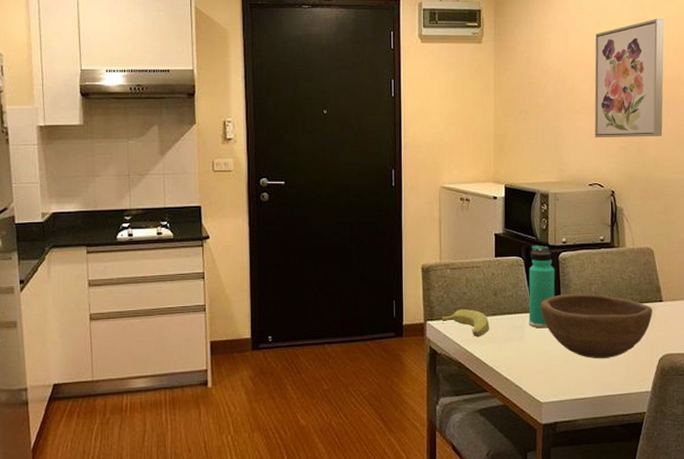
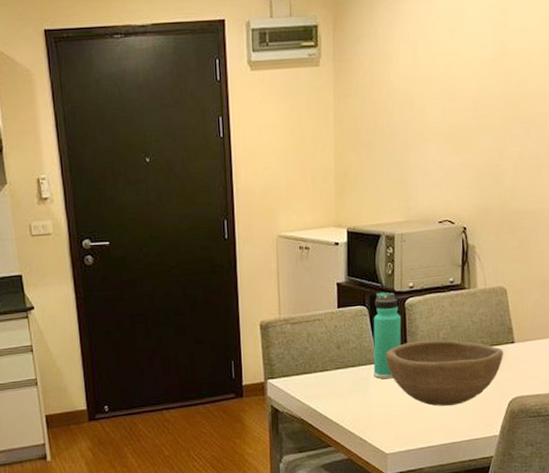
banana: present [442,309,490,337] -> none [282,364,333,393]
wall art: present [594,18,664,138] -> none [446,20,527,169]

